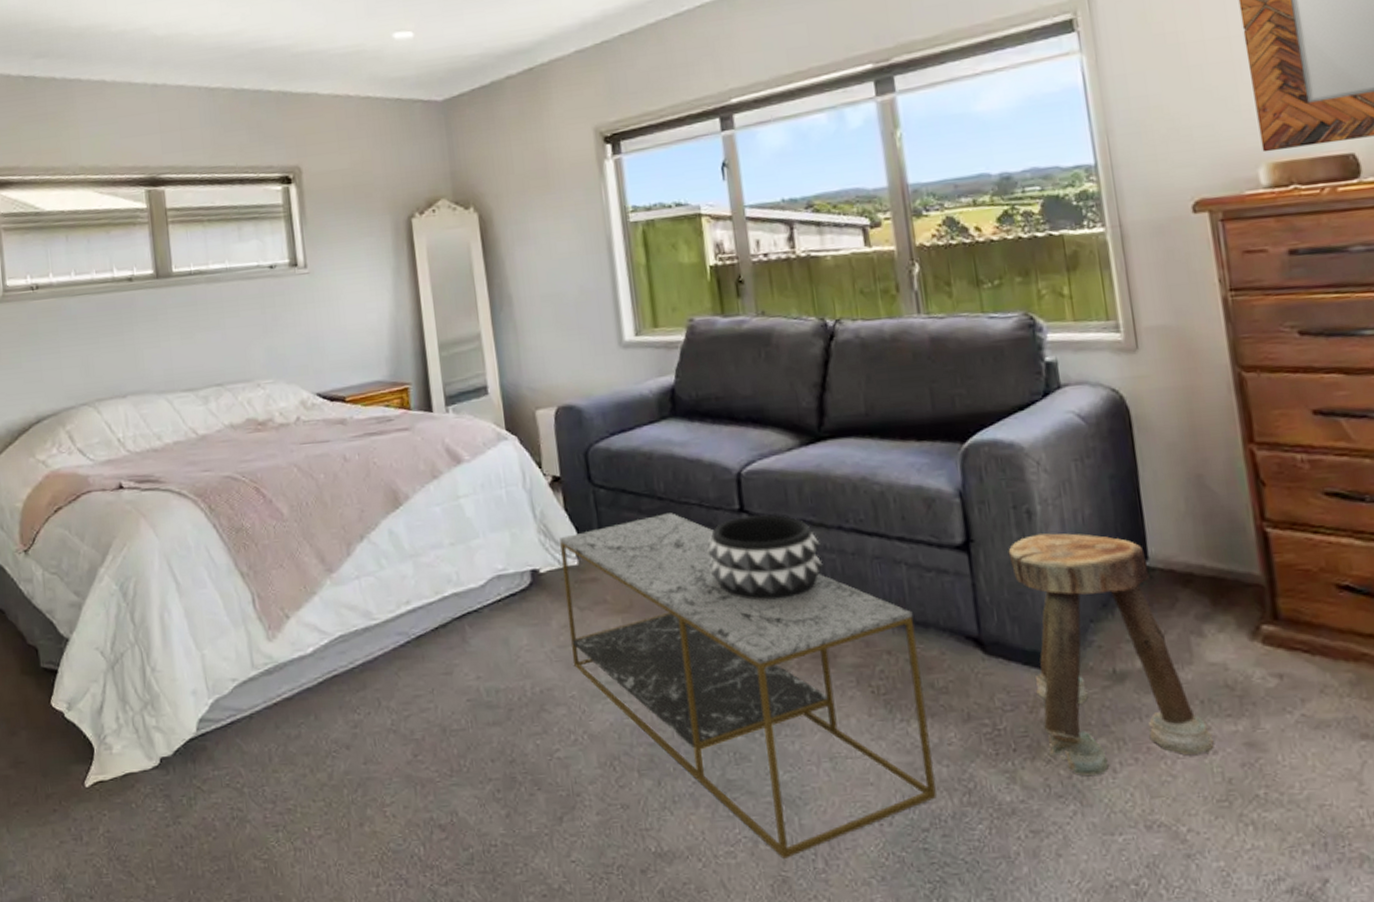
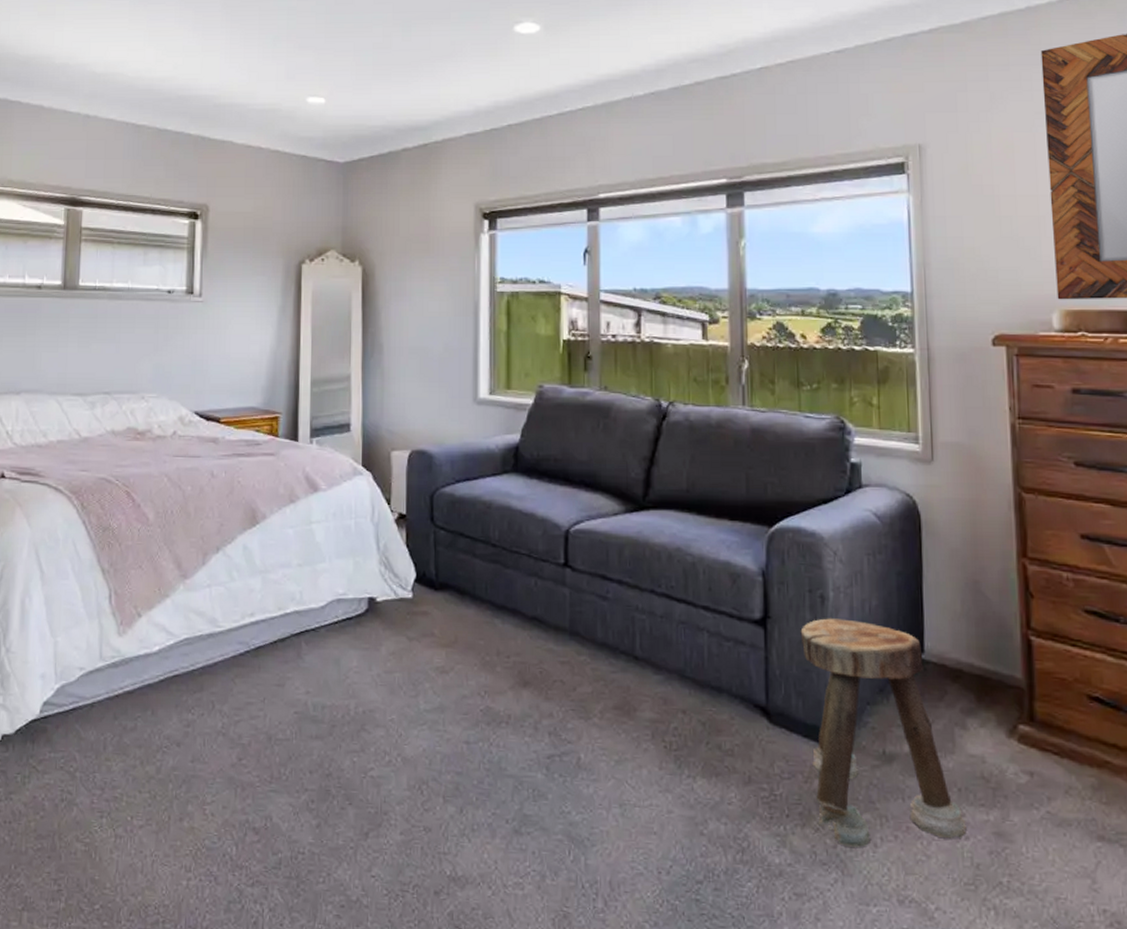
coffee table: present [560,513,937,859] -> none [396,559,713,895]
decorative bowl: present [707,514,823,600] -> none [531,570,634,651]

